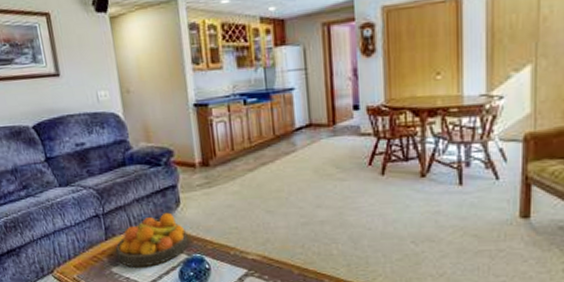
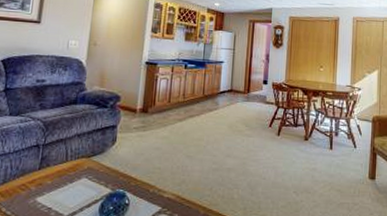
fruit bowl: present [116,212,189,268] -> none [45,149,116,199]

